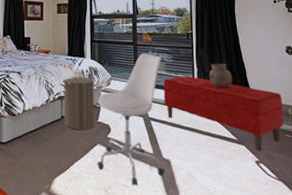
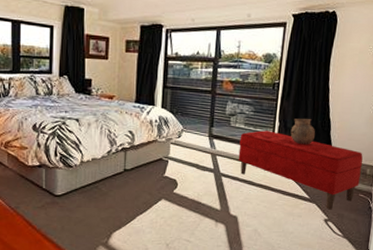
laundry hamper: present [63,72,95,131] -> none [126,121,164,185]
chair: present [97,53,165,186] -> none [160,103,242,241]

